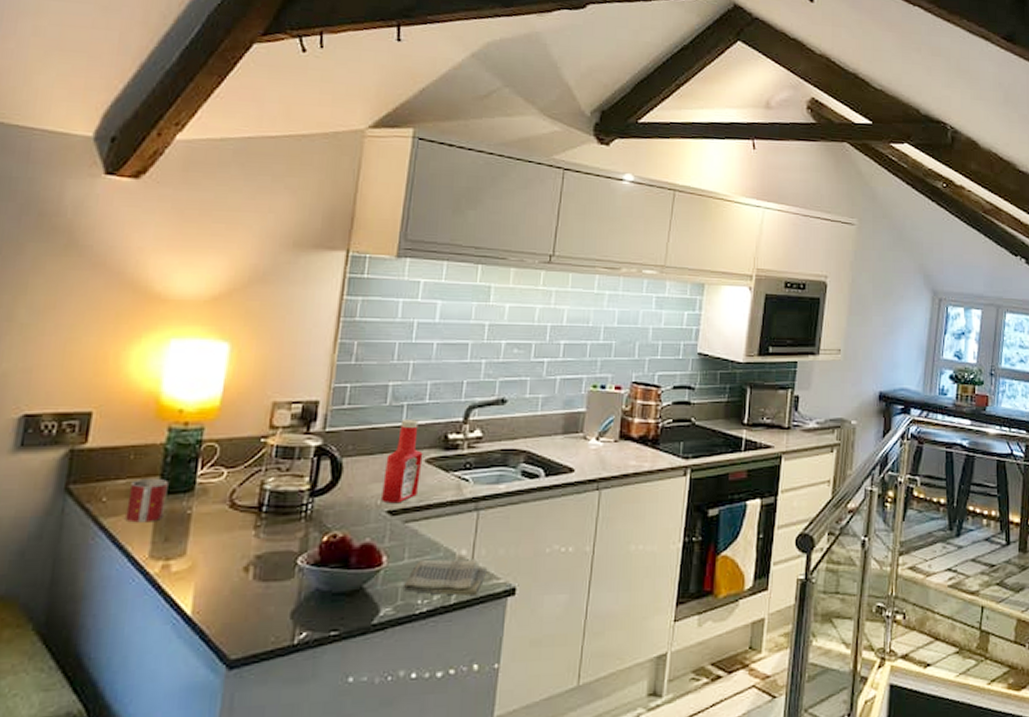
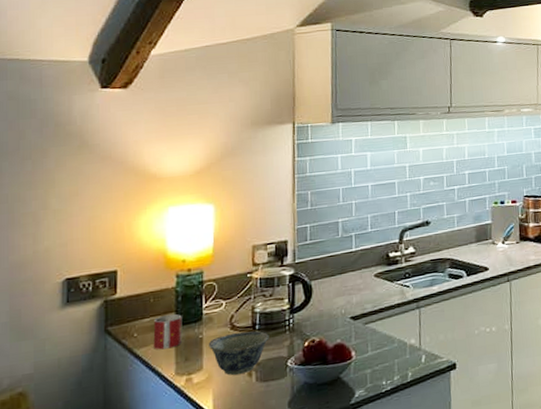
bowl: none [197,513,278,567] -> present [208,330,269,375]
ketchup bottle: present [382,420,423,504] -> none [344,245,372,311]
dish towel: present [404,559,488,597] -> none [371,346,433,377]

